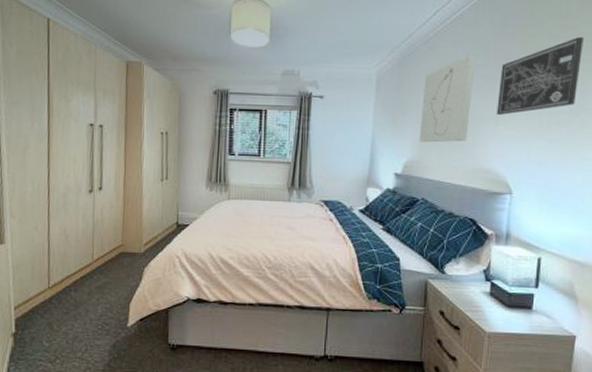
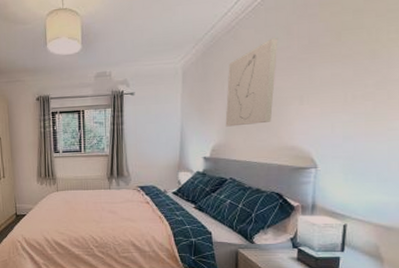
wall art: present [497,36,585,115] -> none [301,7,391,94]

